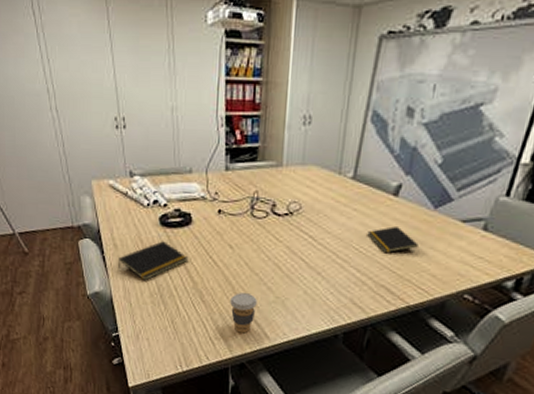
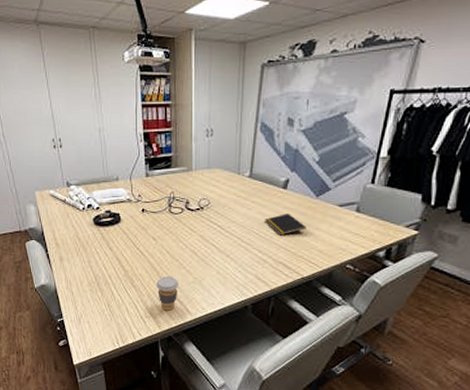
notepad: present [118,241,189,281] -> none [60,238,120,273]

